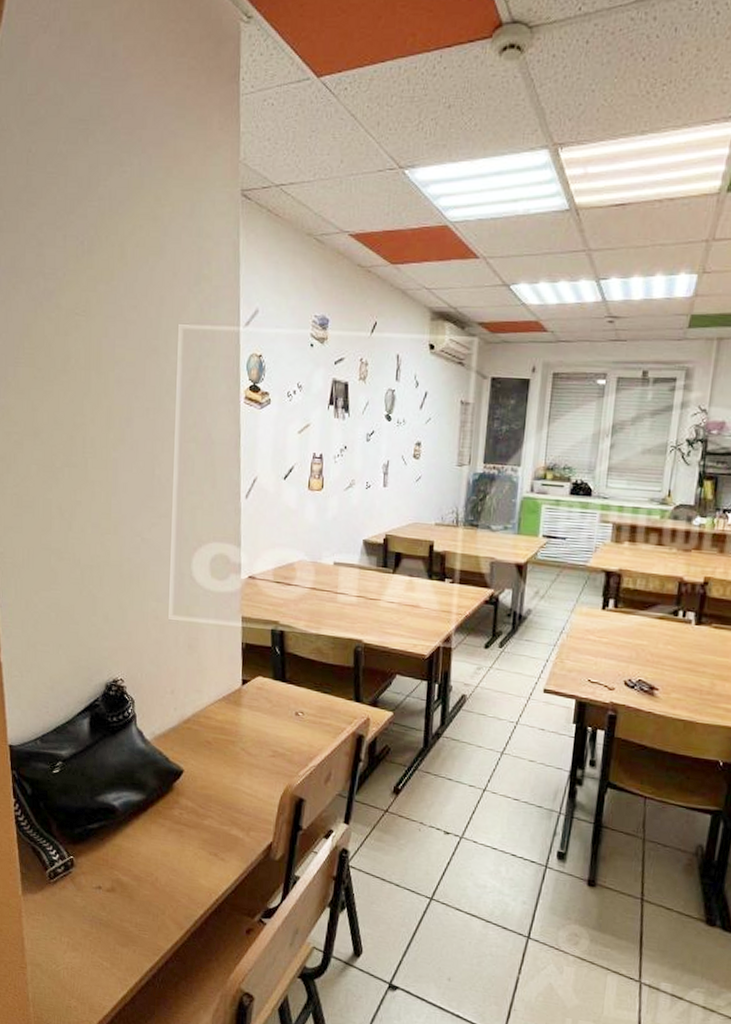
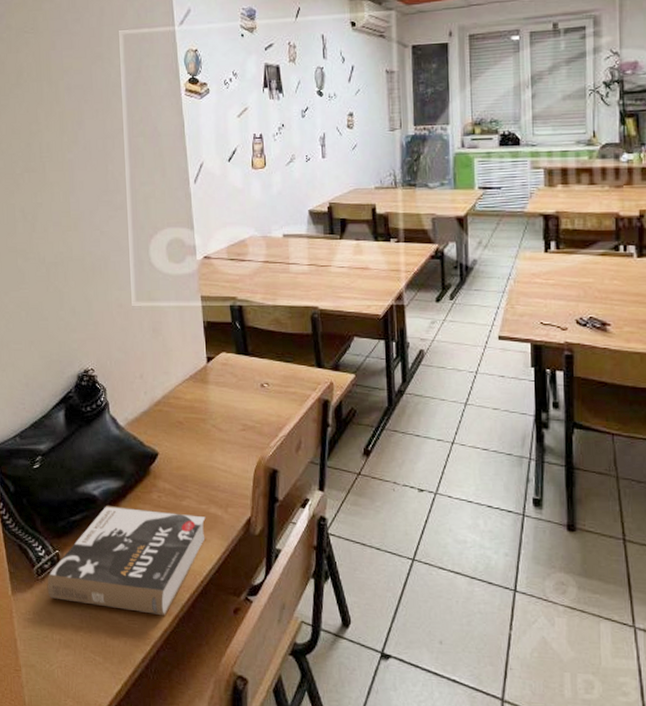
book: none [59,816,226,929] -> present [47,505,206,615]

